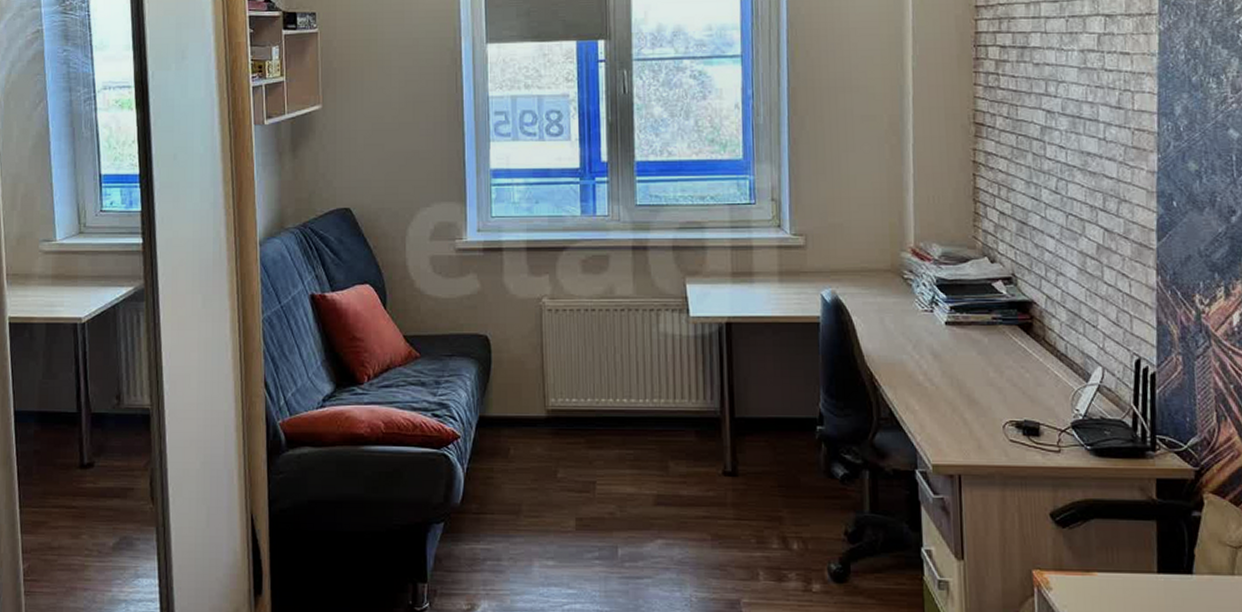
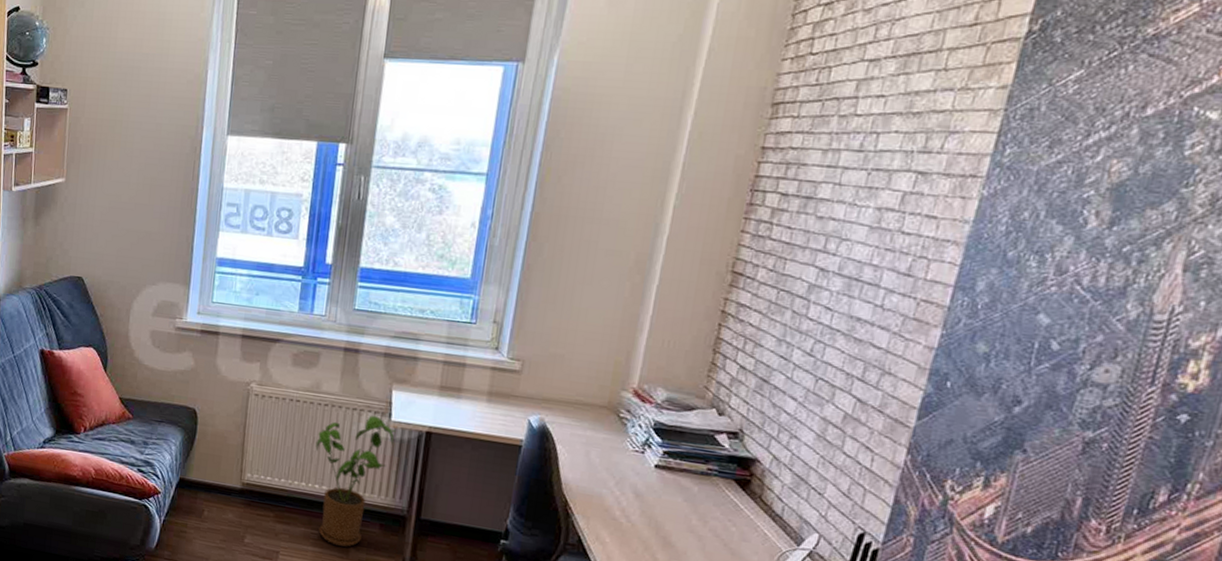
house plant: none [617,314,696,463] -> present [315,415,396,547]

